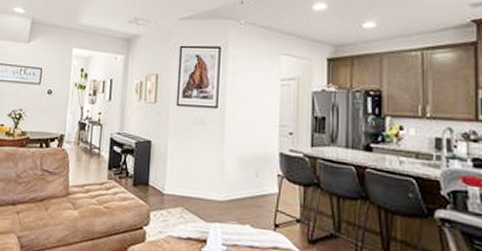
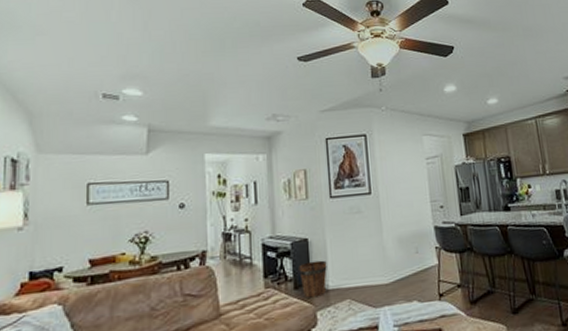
bucket: none [139,163,166,199] -> present [299,260,327,298]

